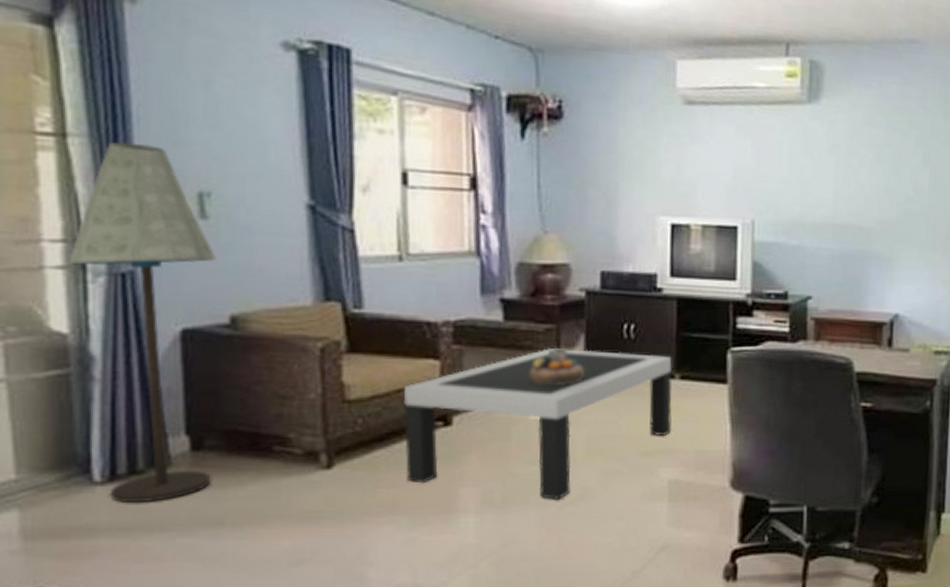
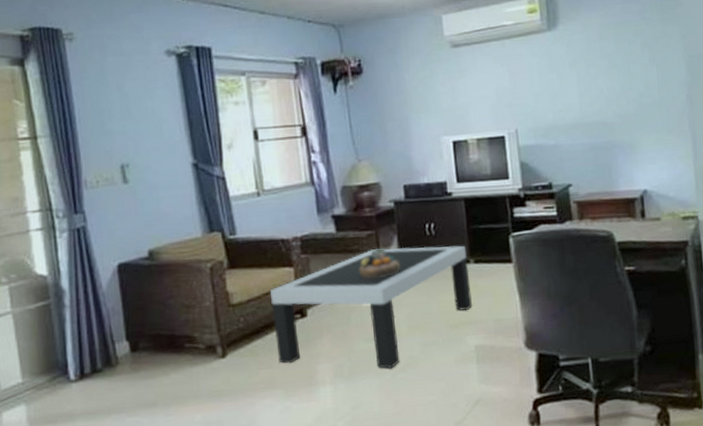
floor lamp: present [68,141,216,502] -> none [44,136,146,394]

